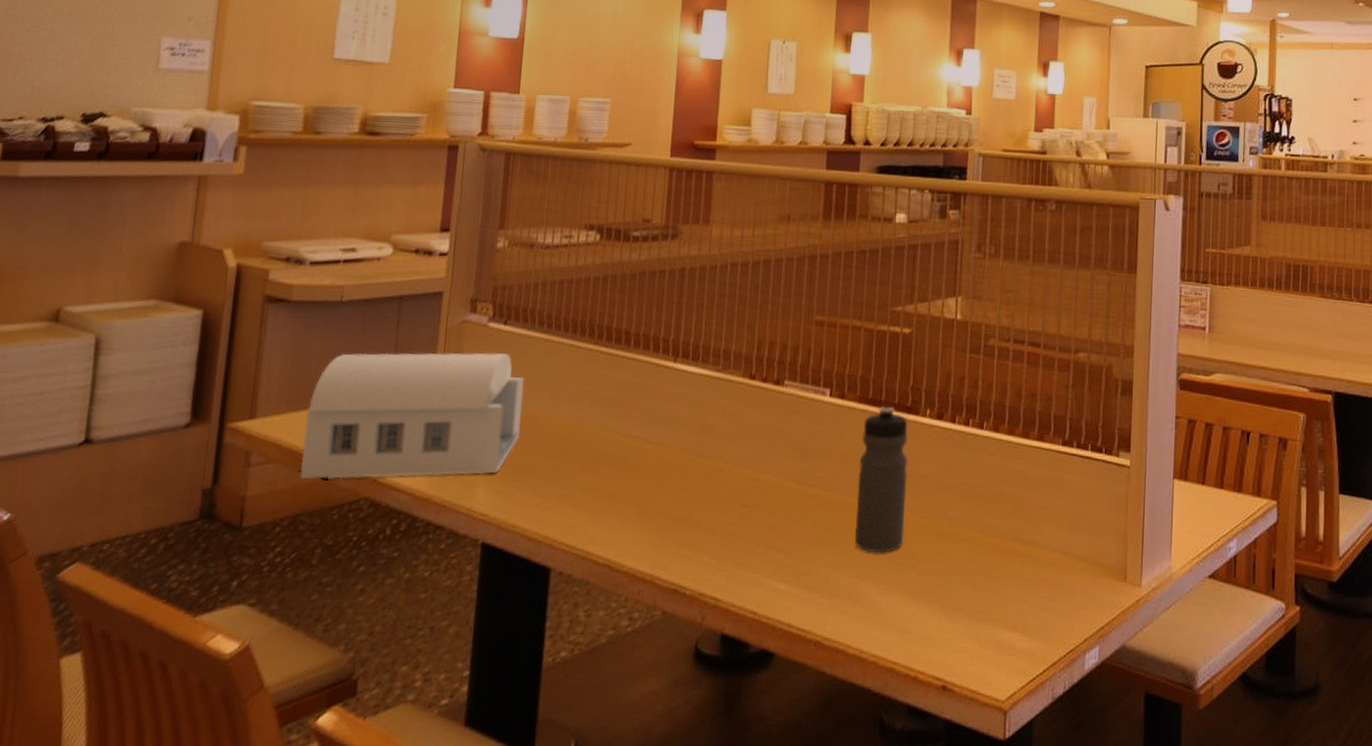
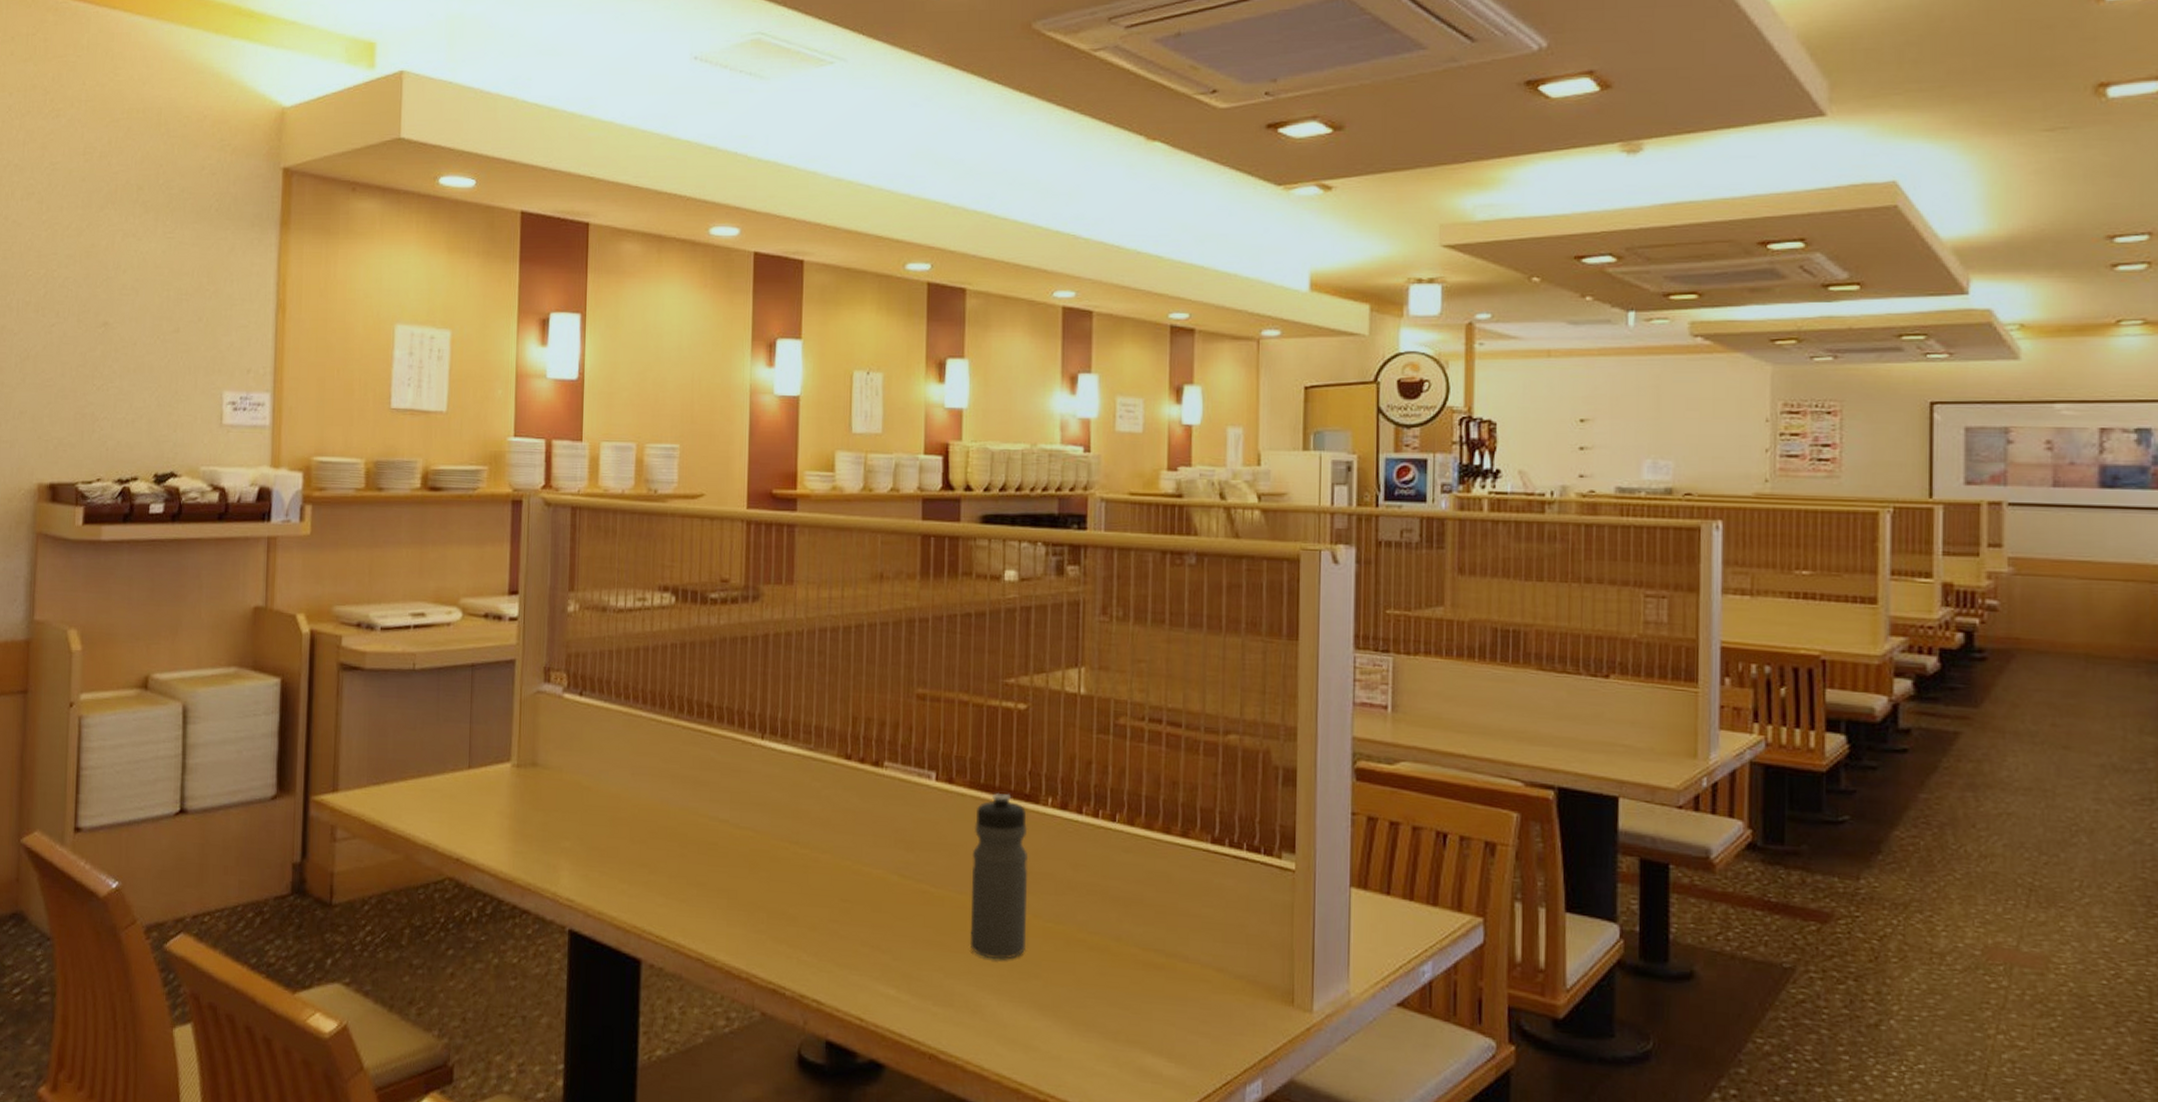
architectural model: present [300,352,524,480] -> none [384,724,603,857]

